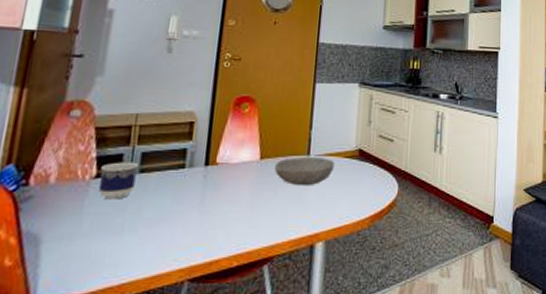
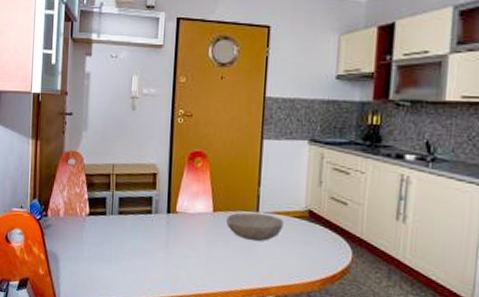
cup: present [98,162,139,200] -> none [91,204,118,235]

